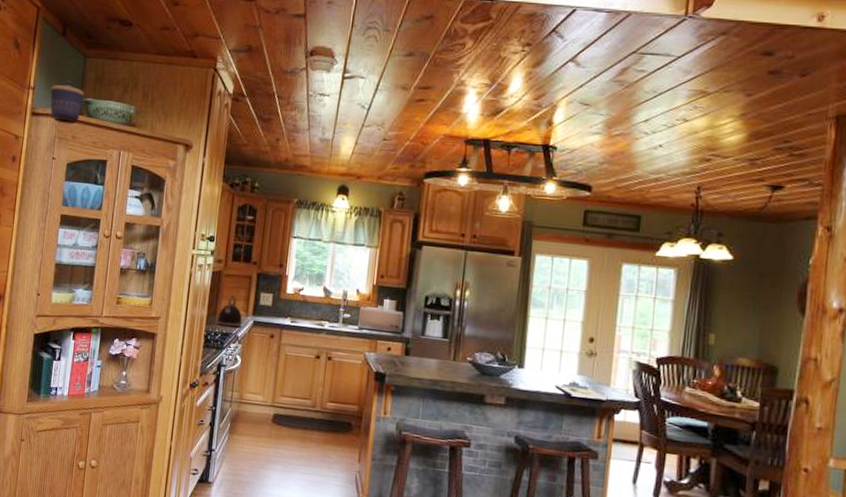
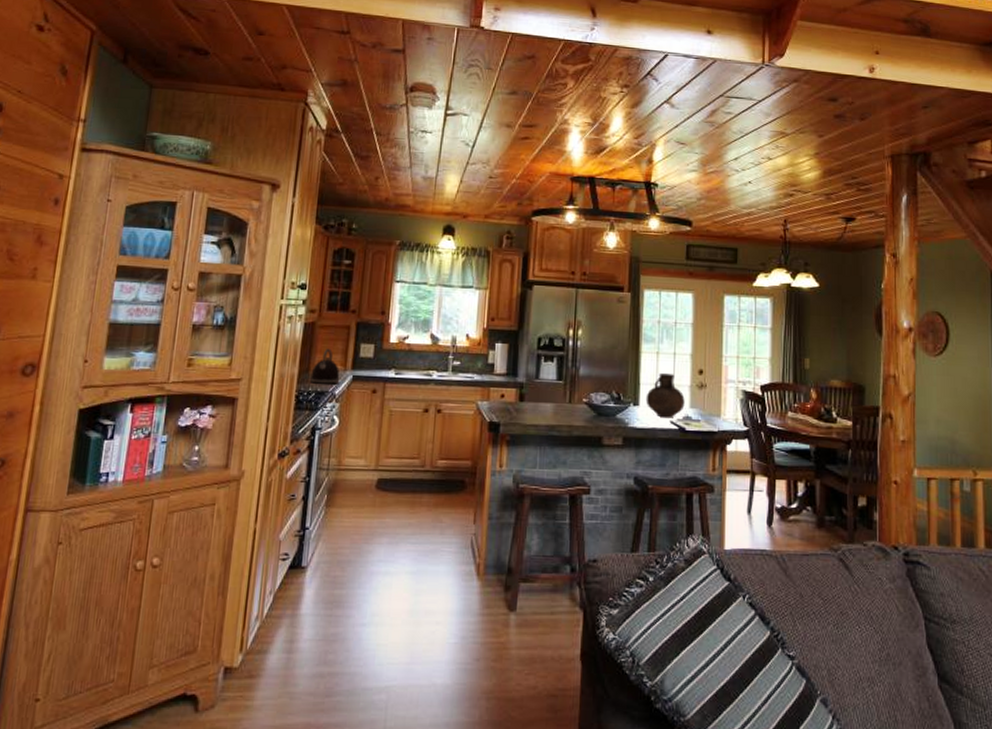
decorative jar: present [50,80,85,125] -> none [105,112,150,162]
toaster: present [357,306,405,335] -> none [468,352,518,380]
vase: none [531,338,573,382] -> present [645,373,685,417]

